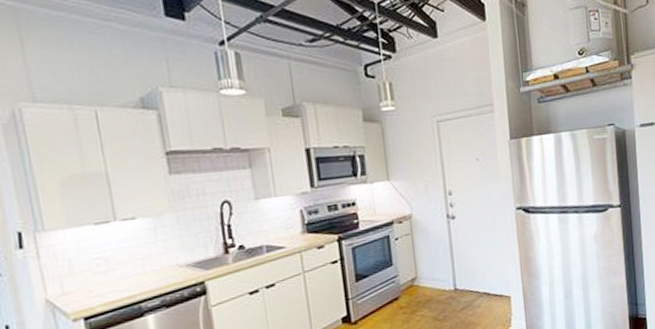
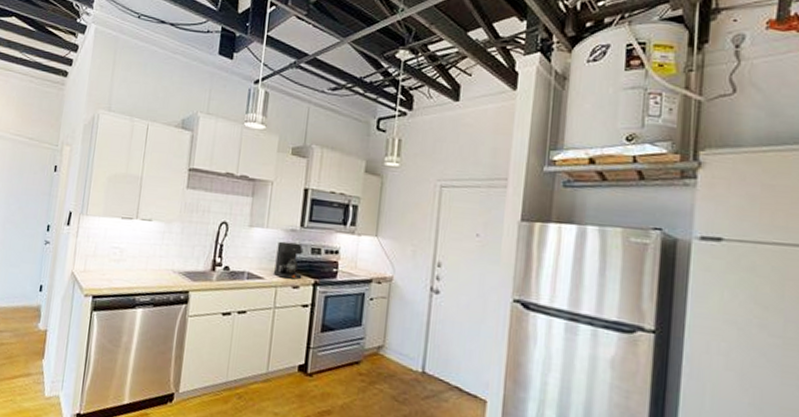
coffee maker: none [291,204,325,243] -> present [273,241,303,280]

